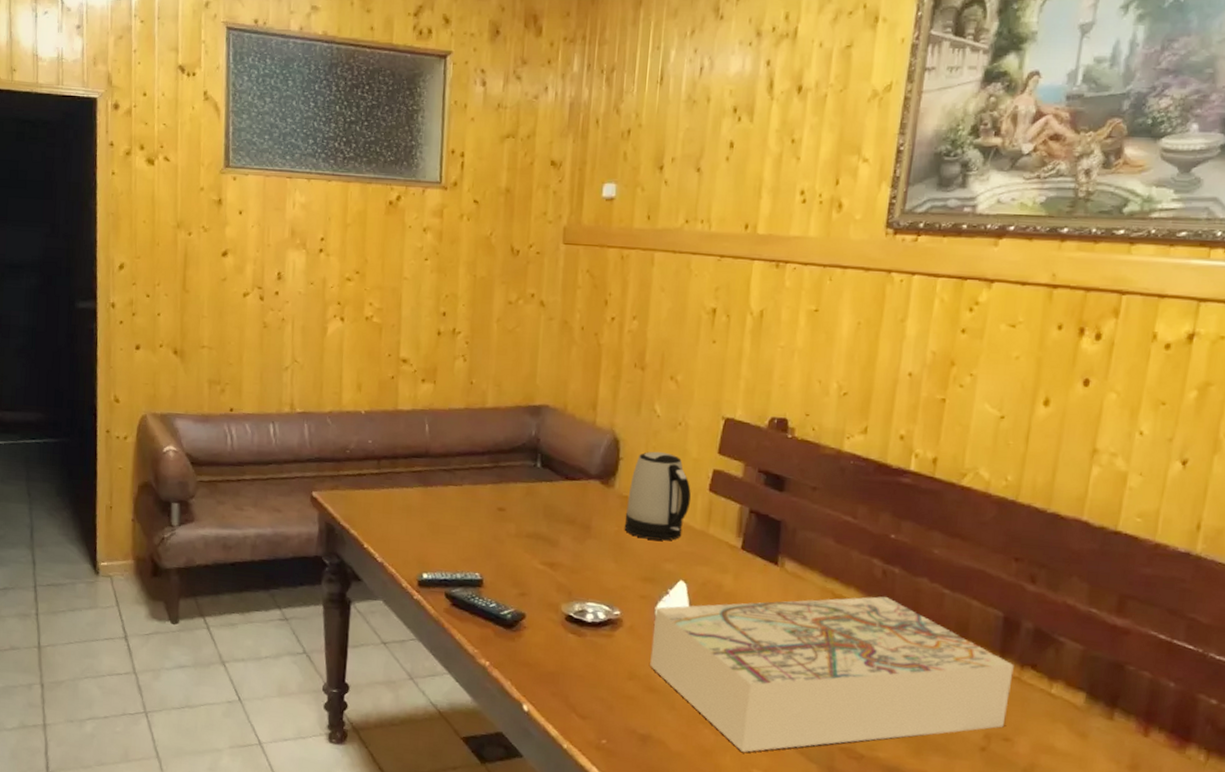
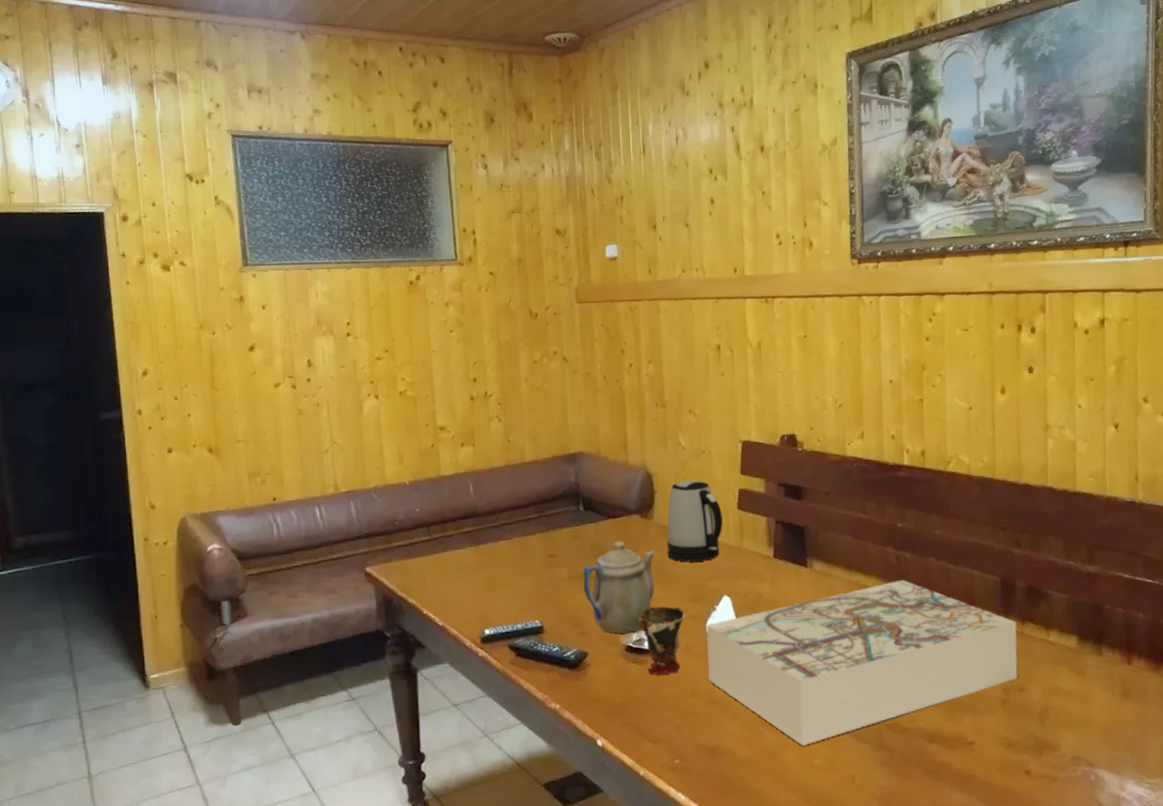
teapot: none [529,504,612,602] -> present [583,540,655,634]
cup: none [583,578,635,652] -> present [638,606,686,676]

